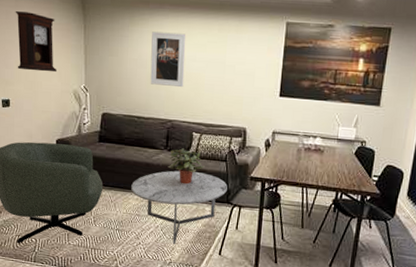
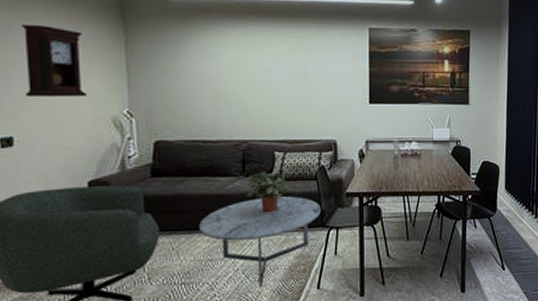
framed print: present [150,31,186,88] -> none [216,43,260,103]

